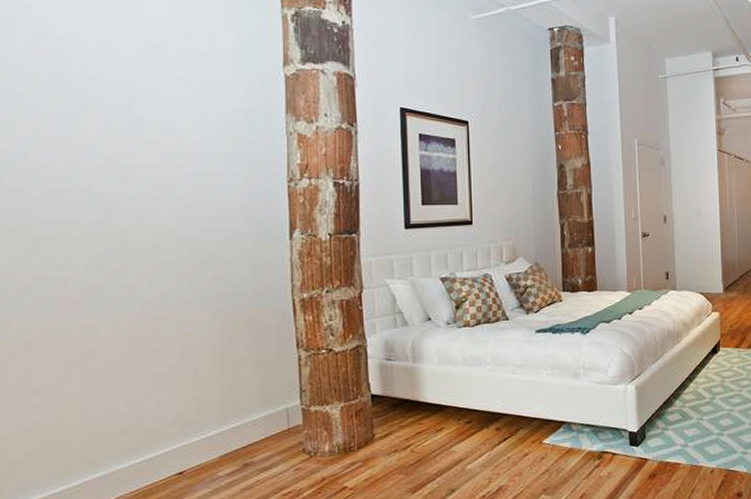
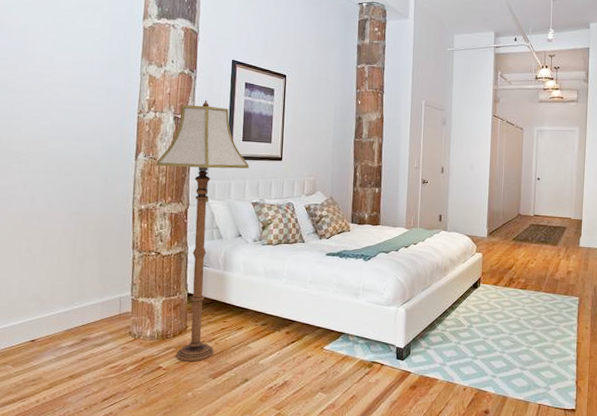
floor lamp: none [317,159,433,477] -> present [156,100,249,362]

